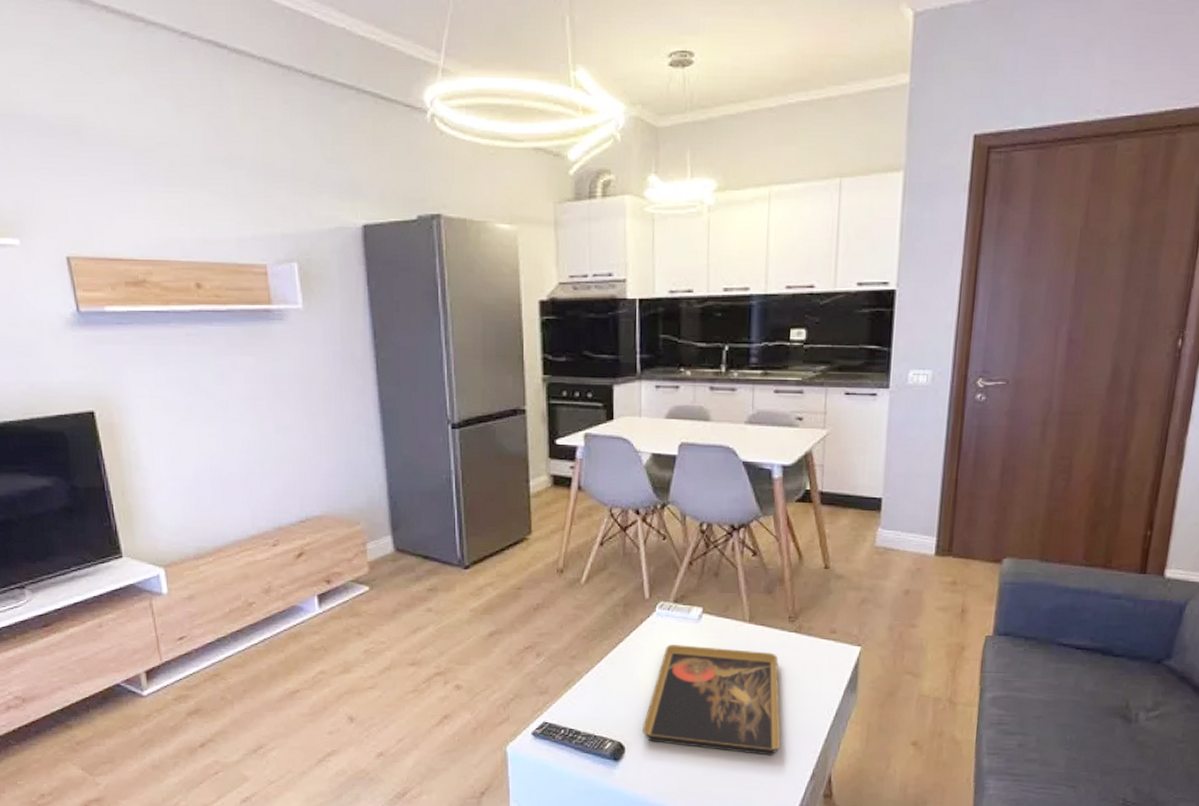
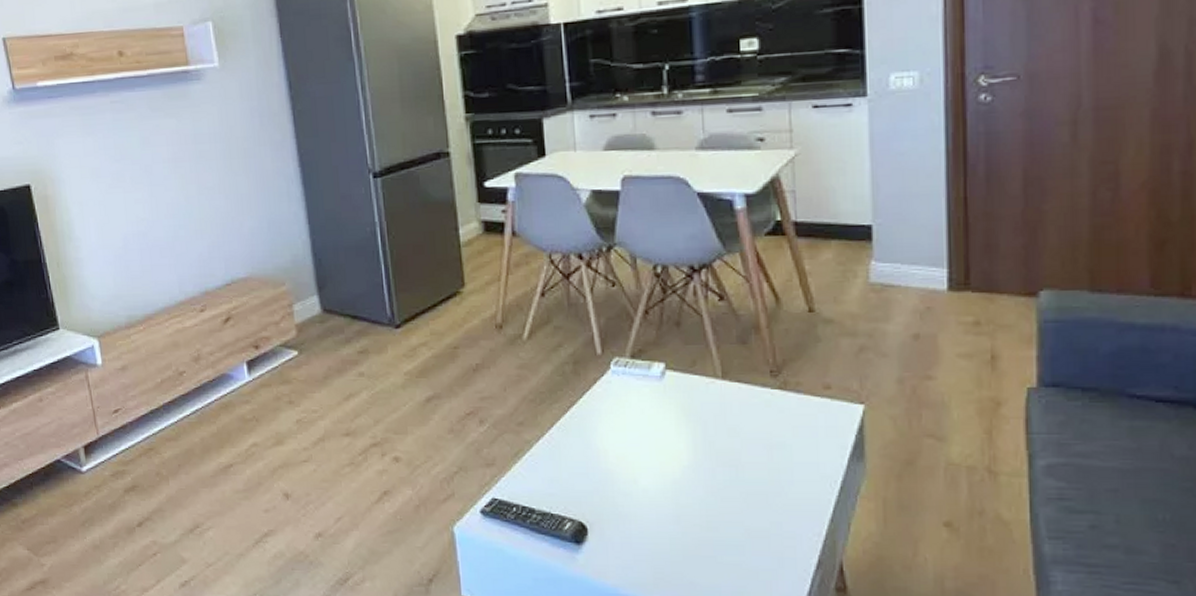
decorative tray: present [642,645,781,756] -> none [606,407,775,539]

